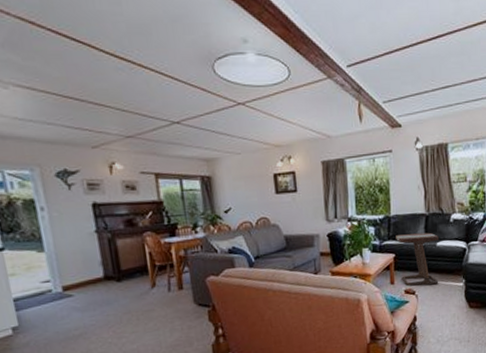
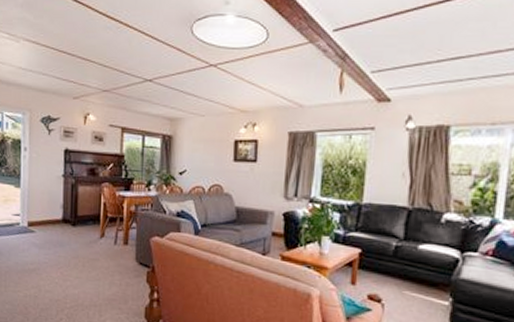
side table: present [396,232,439,287] -> none [365,227,422,297]

